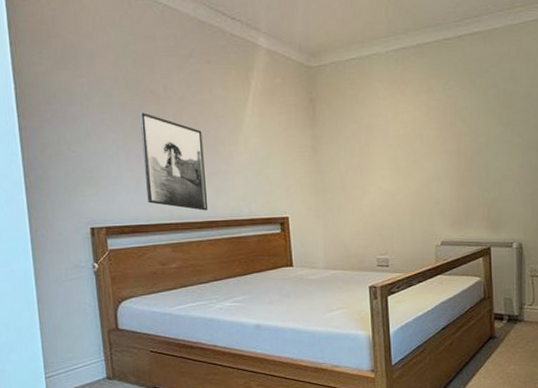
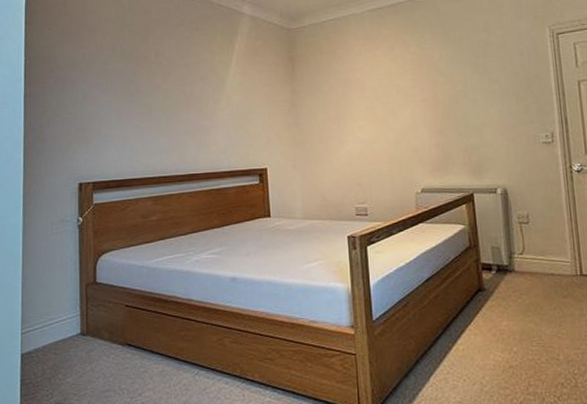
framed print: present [140,112,208,211] -> none [132,76,190,165]

